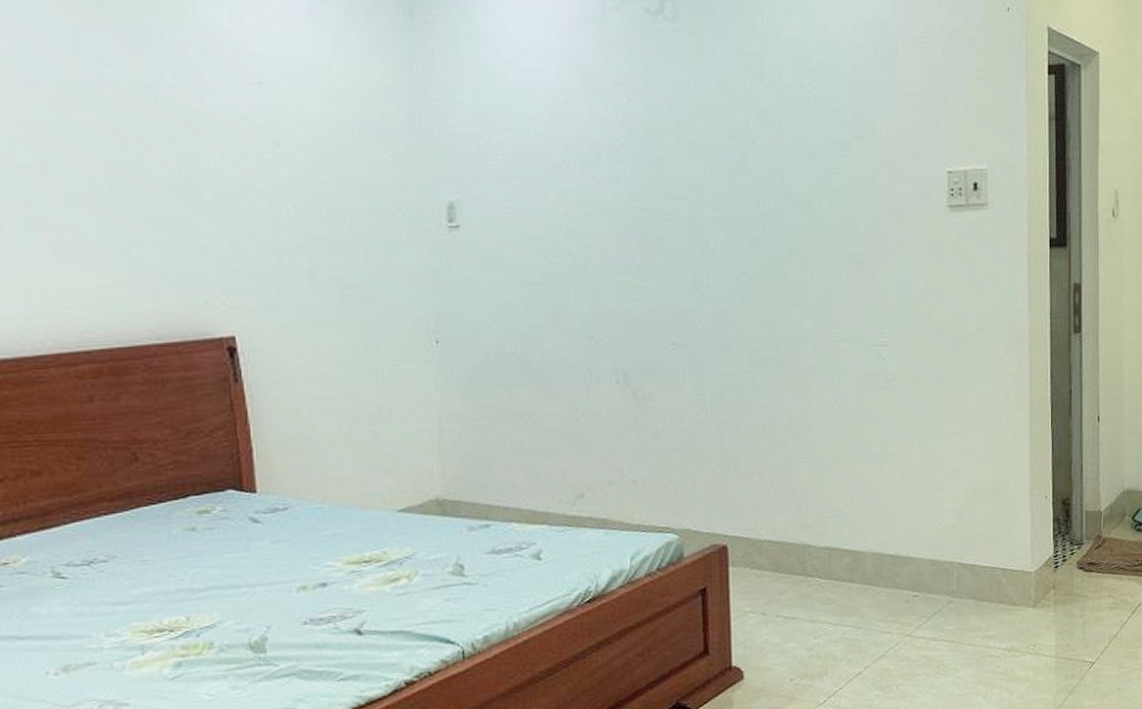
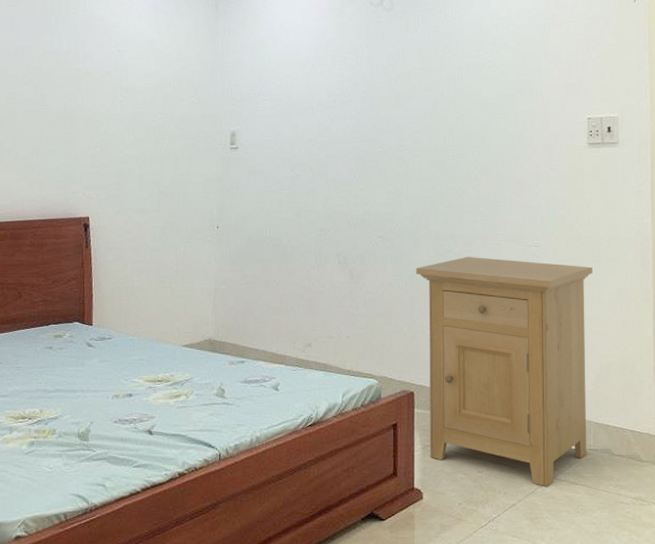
nightstand: none [724,364,955,648] -> present [416,257,593,487]

